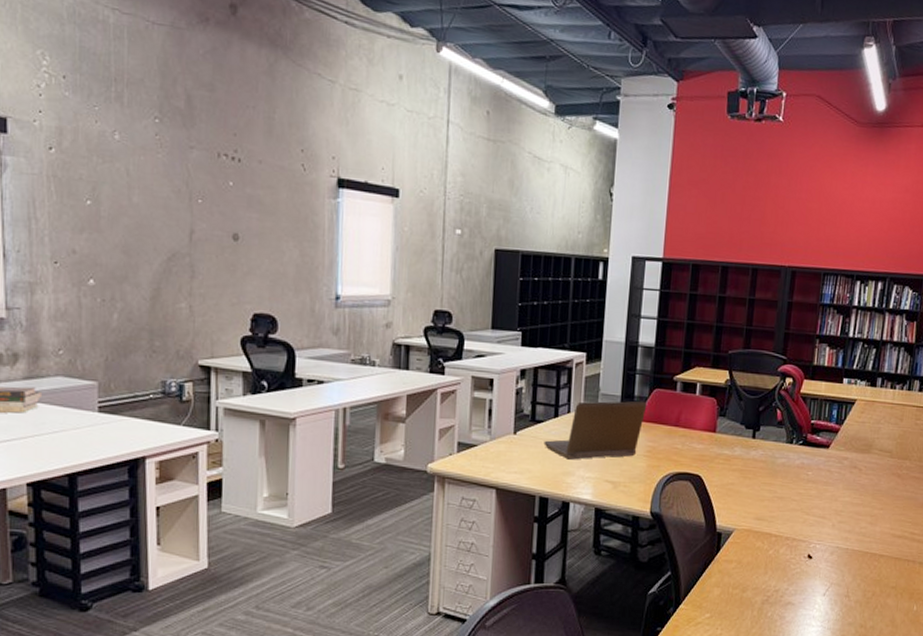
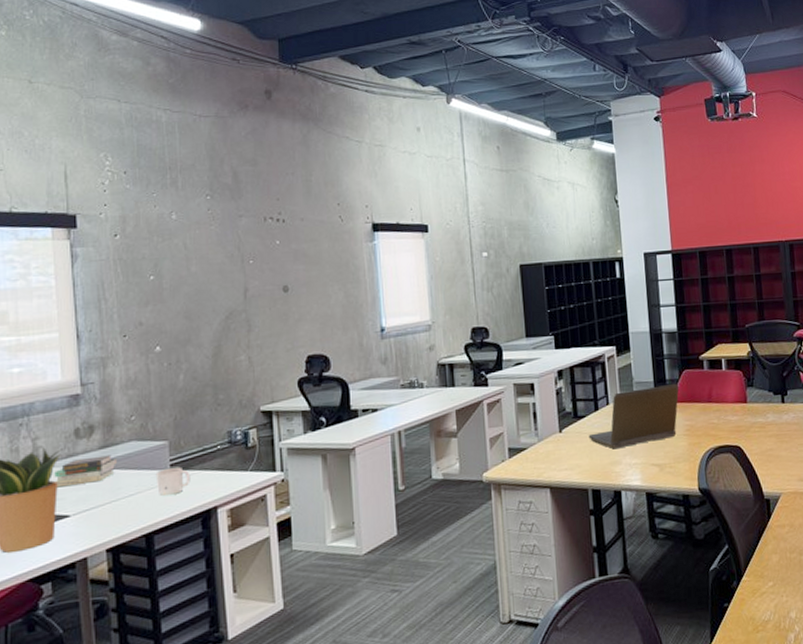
mug: none [82,409,119,439] -> present [155,466,191,497]

